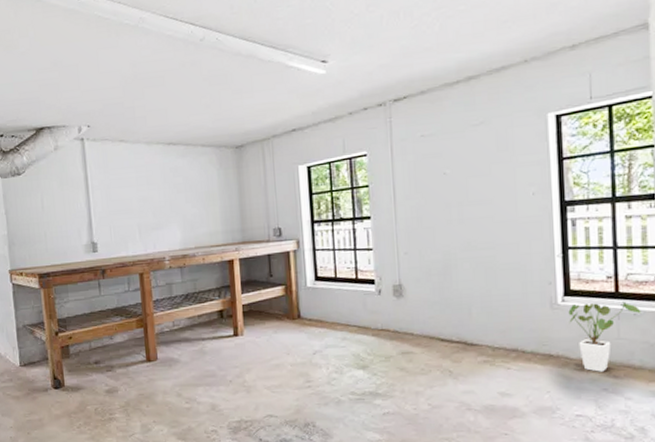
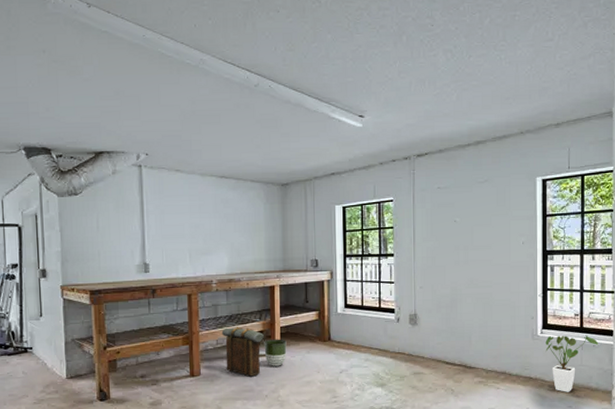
backpack: none [177,306,224,361] -> present [221,327,264,377]
planter: none [225,318,251,349] -> present [264,339,287,366]

